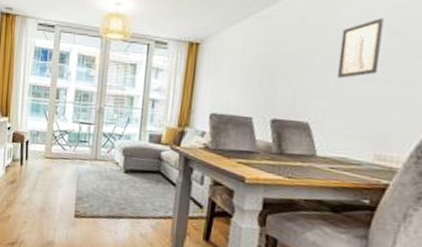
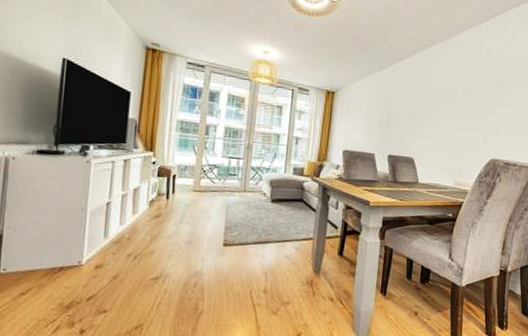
wall art: present [337,18,384,79] -> none [431,84,459,126]

